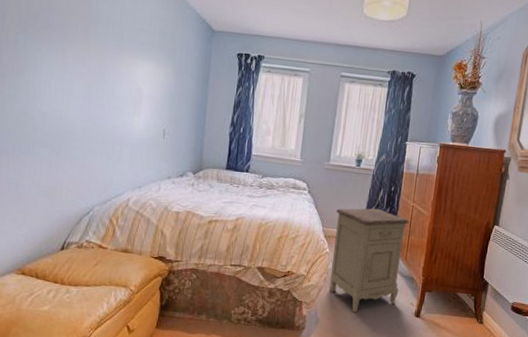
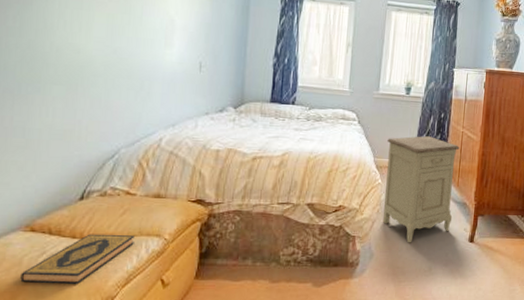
hardback book: none [13,280,105,323] -> present [20,234,135,284]

